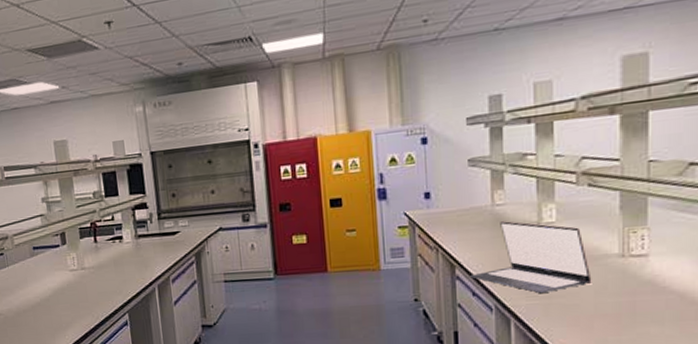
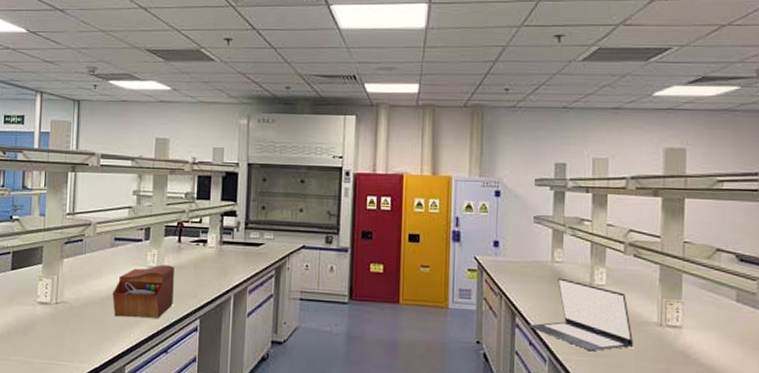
sewing box: none [41,266,100,322] -> present [112,264,174,318]

